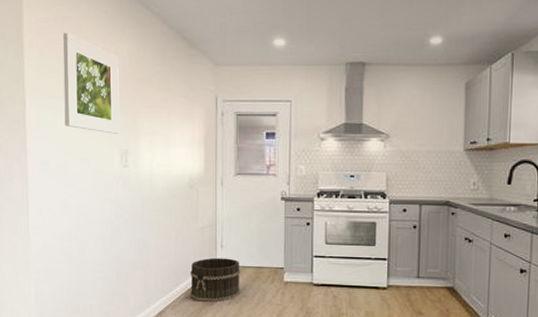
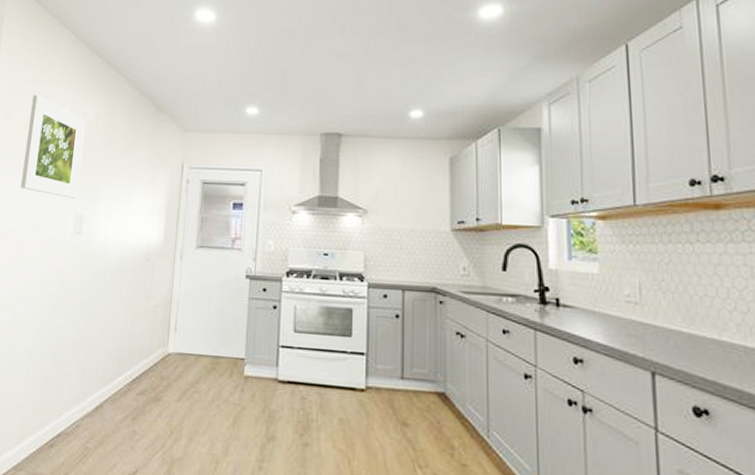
bucket: present [190,257,240,302] -> none [134,342,195,398]

